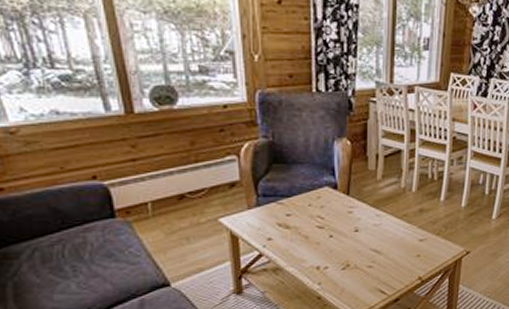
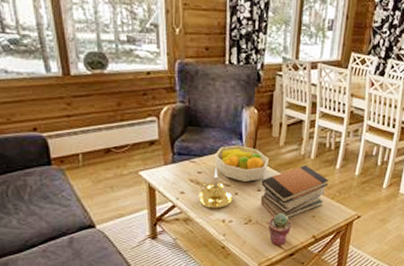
candle holder: none [288,208,327,255] -> present [198,167,233,209]
fruit bowl: none [304,181,365,222] -> present [214,145,269,182]
book stack: none [358,199,433,260] -> present [260,165,329,218]
potted succulent: none [368,254,394,291] -> present [268,213,292,246]

